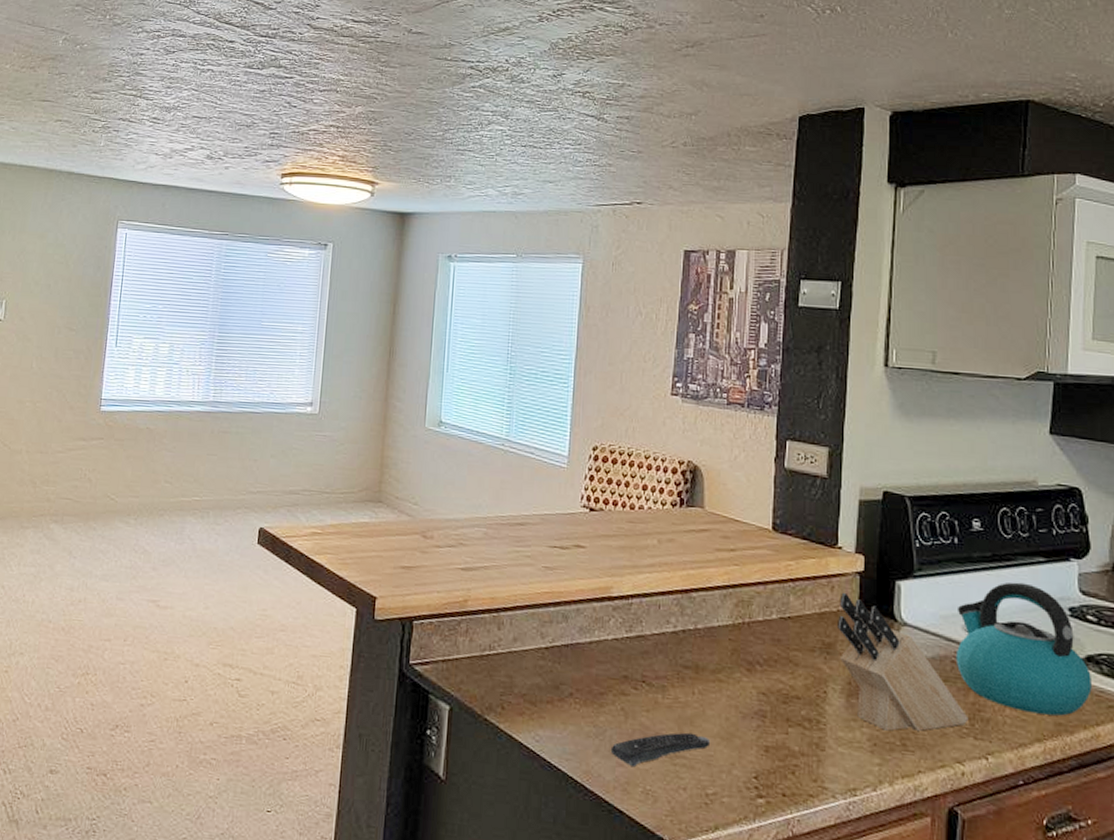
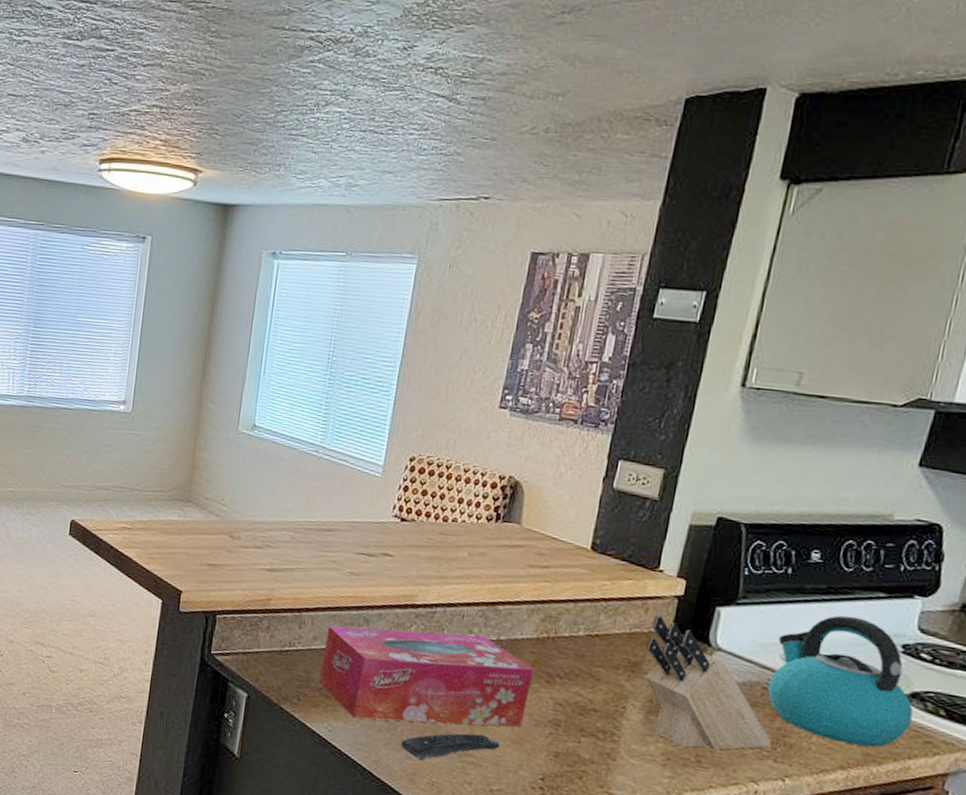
tissue box: none [522,624,733,726] -> present [319,625,533,728]

